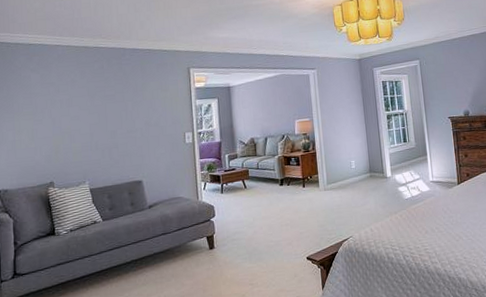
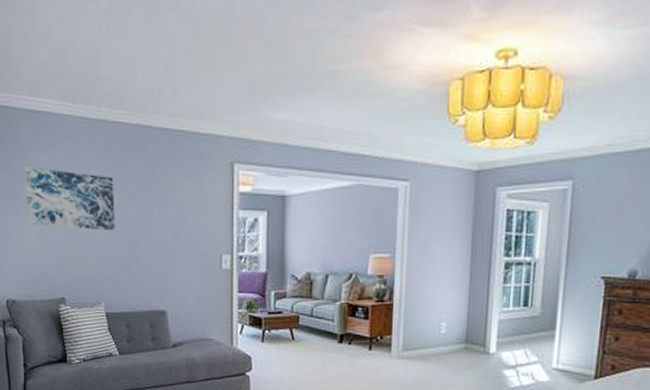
wall art: none [19,84,97,128] -> present [25,166,116,231]

